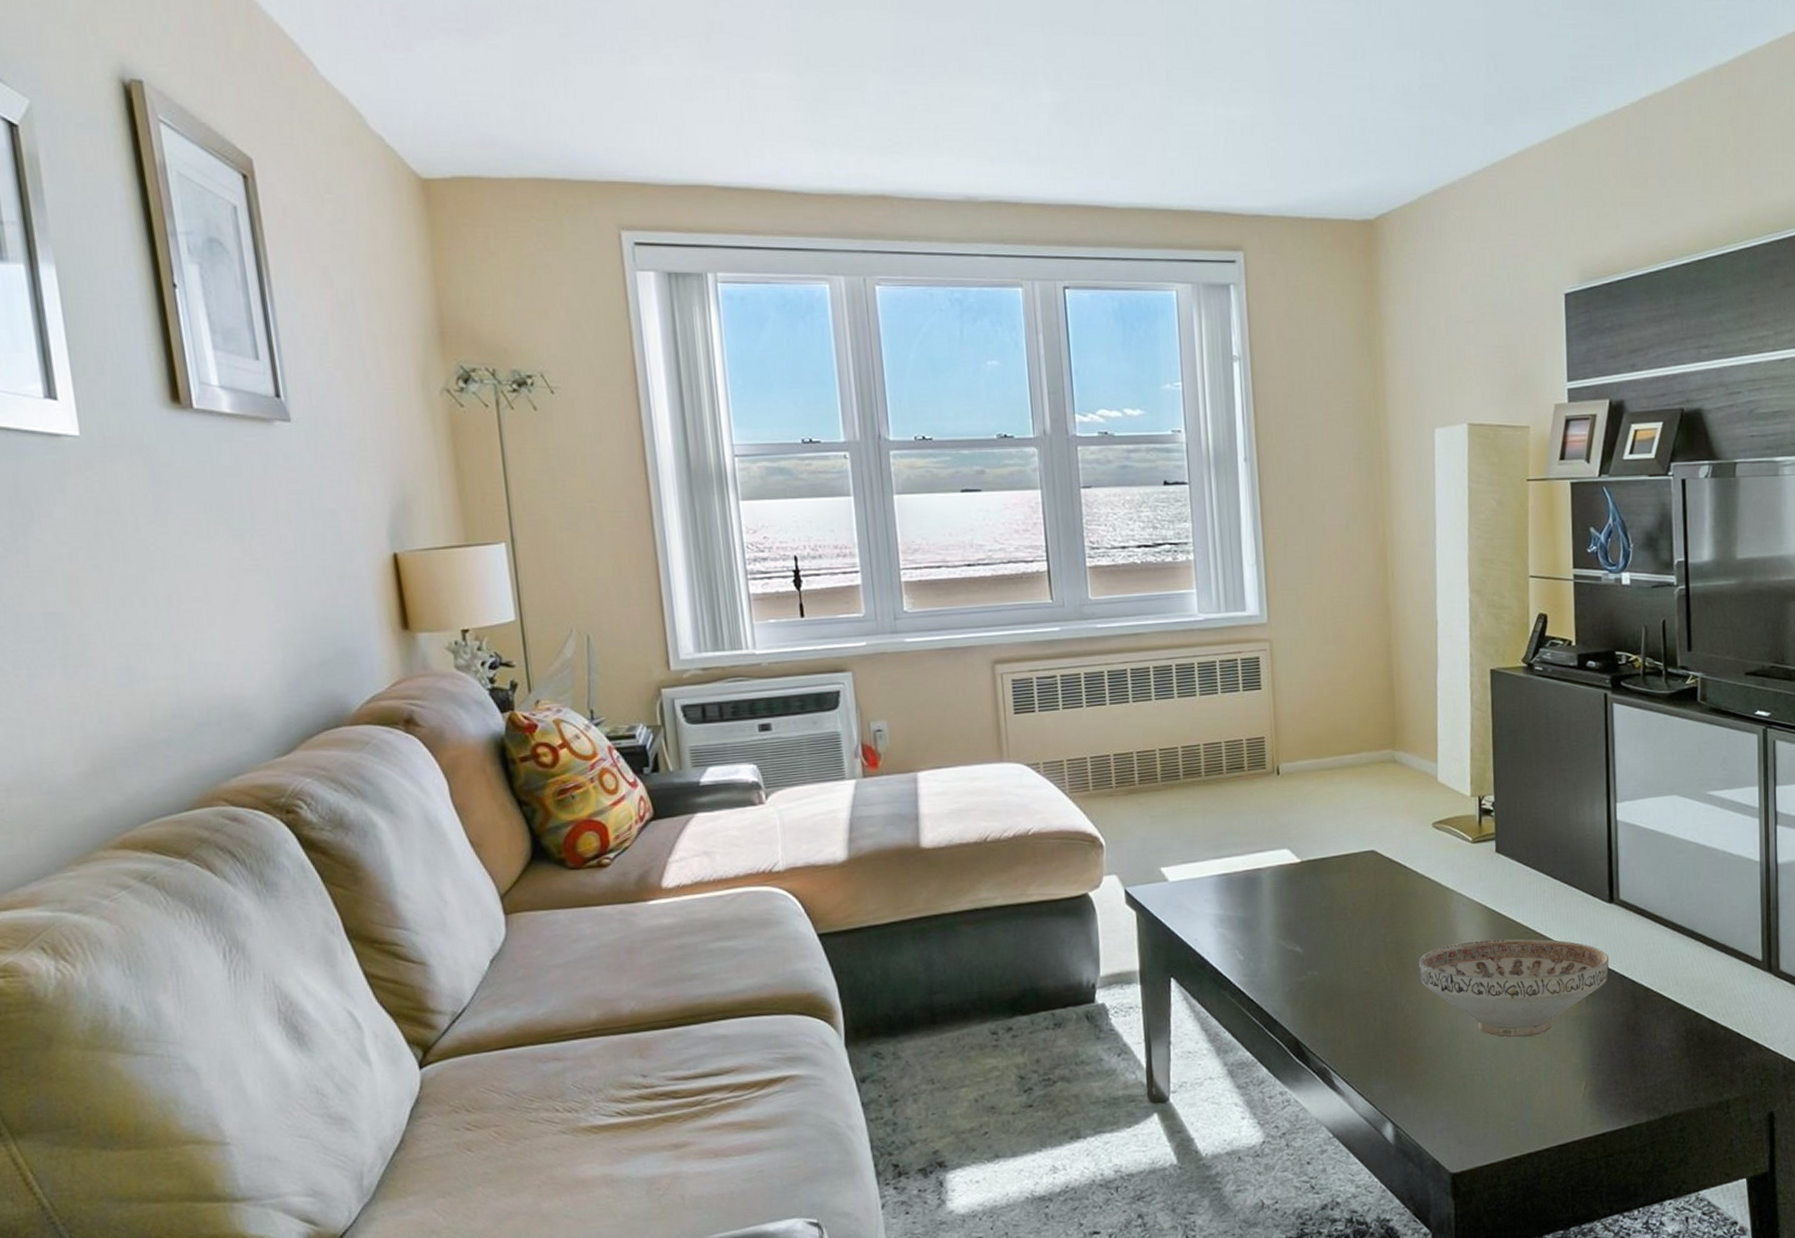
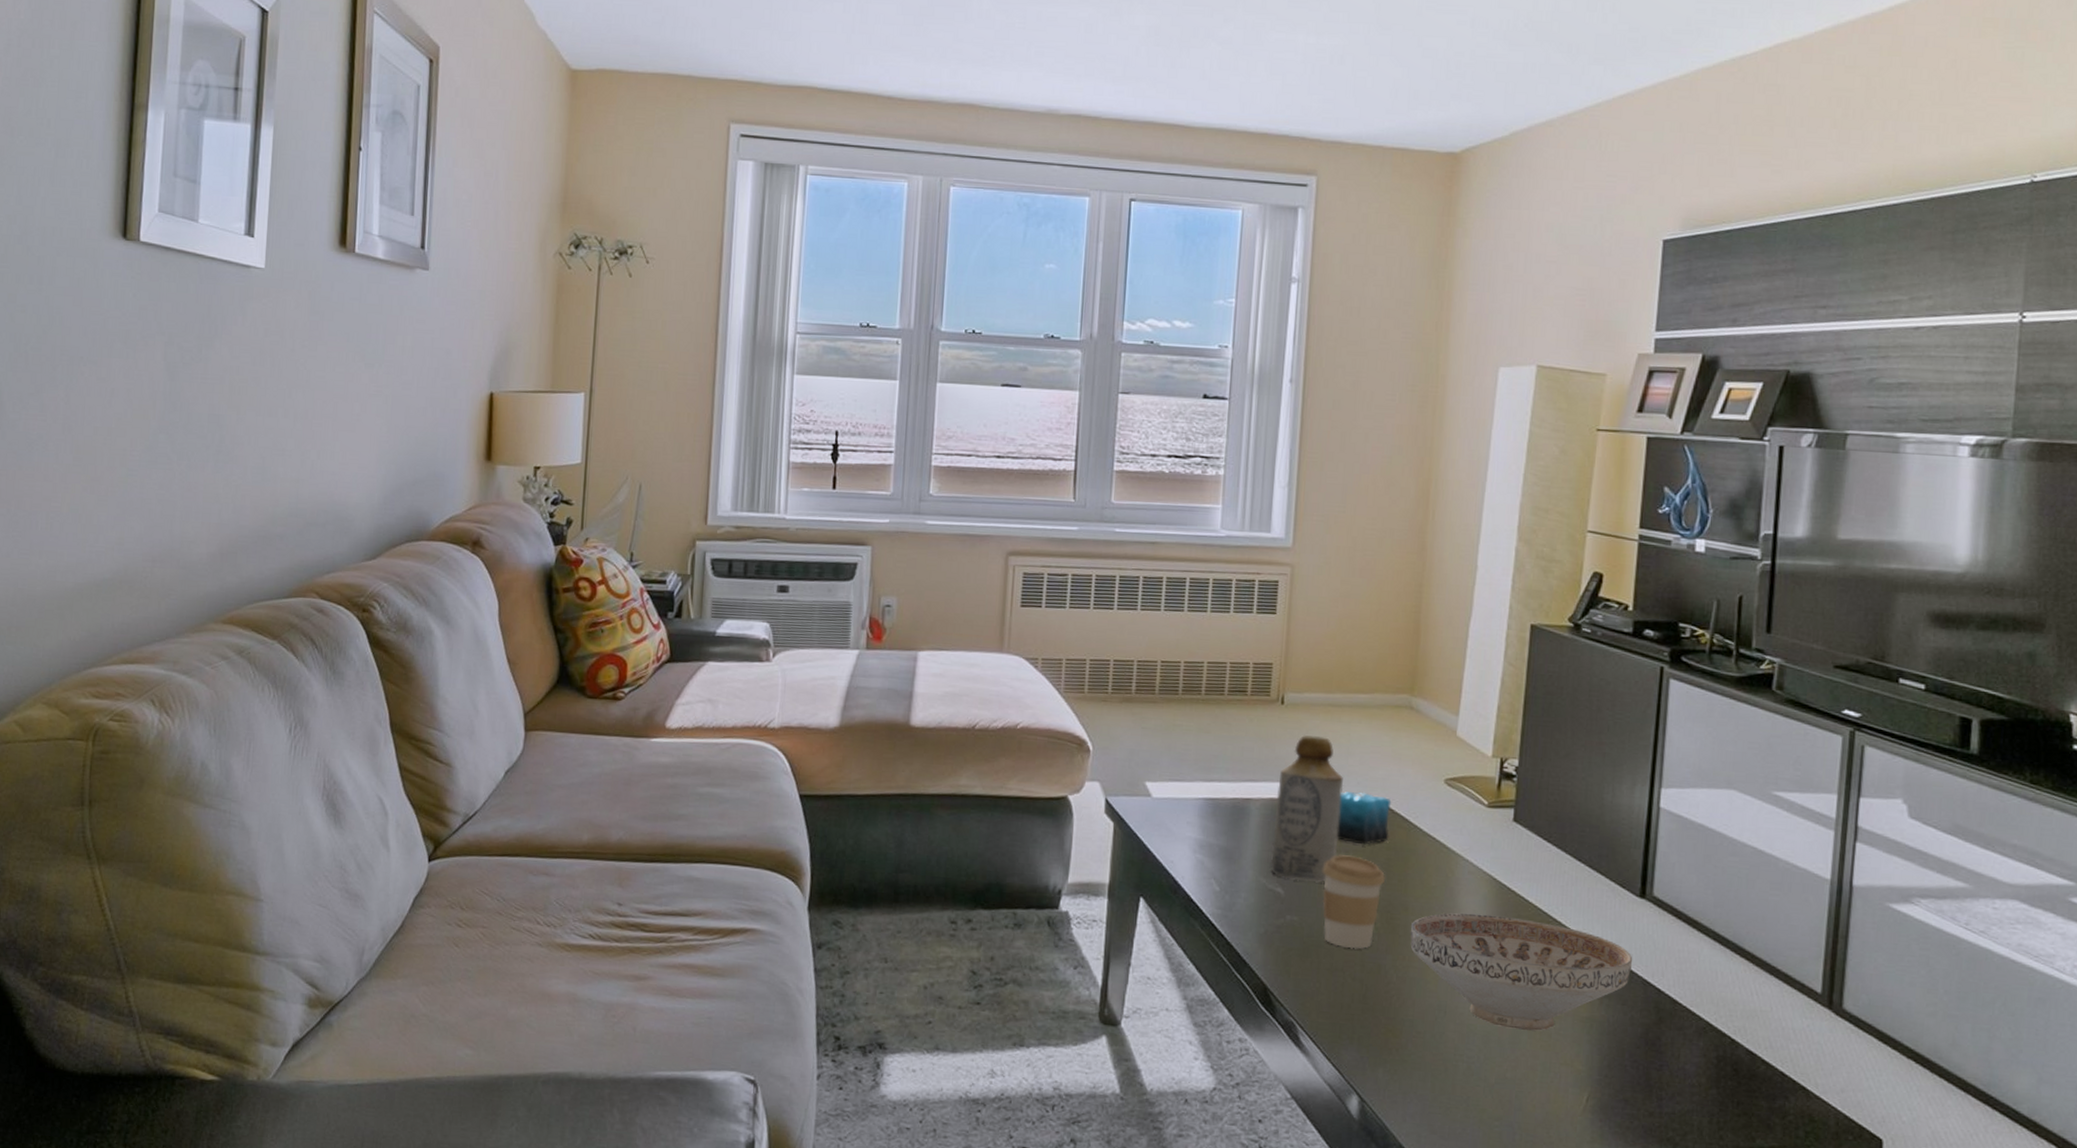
bottle: none [1284,800,1345,938] -> present [1270,734,1344,883]
coffee cup: none [1334,906,1392,992] -> present [1322,855,1386,949]
candle: none [1342,846,1390,895] -> present [1336,792,1392,845]

